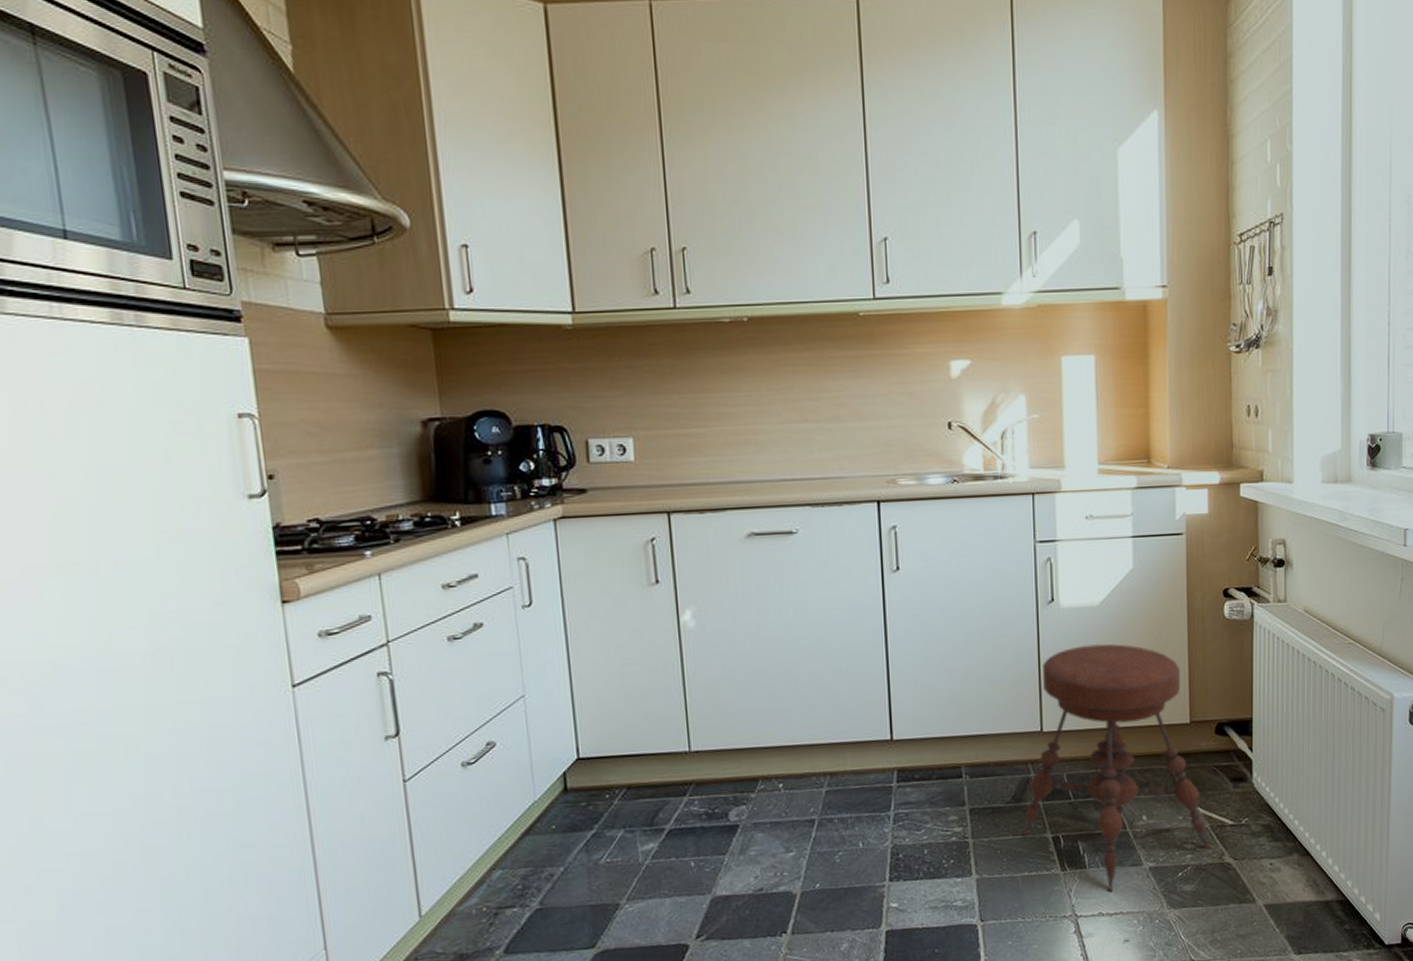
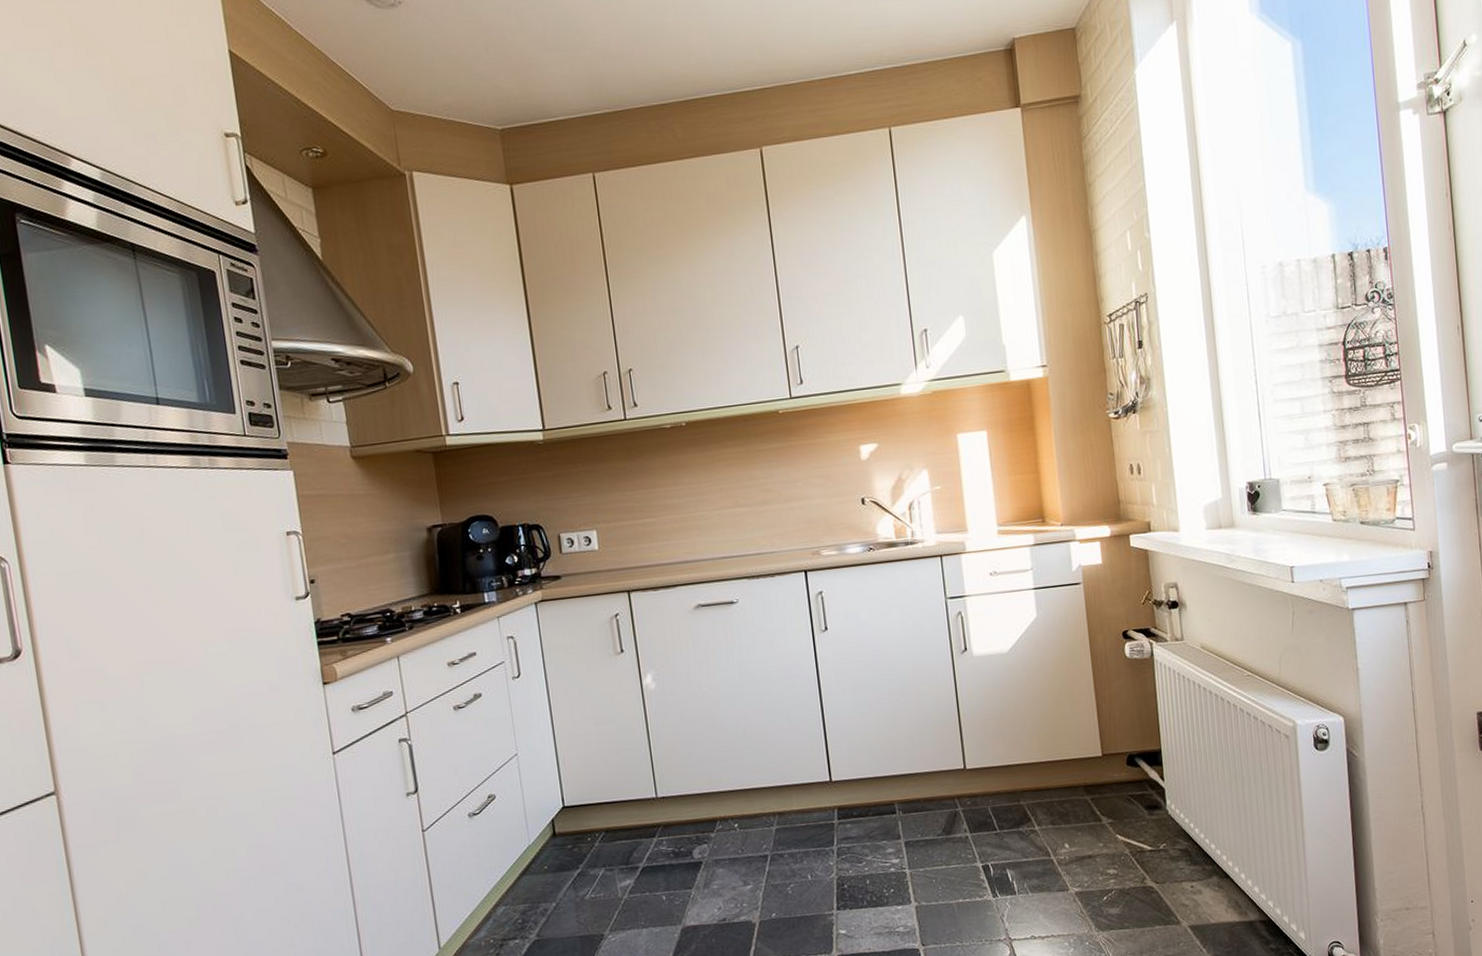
stool: present [1021,644,1212,893] -> none [953,686,1133,917]

